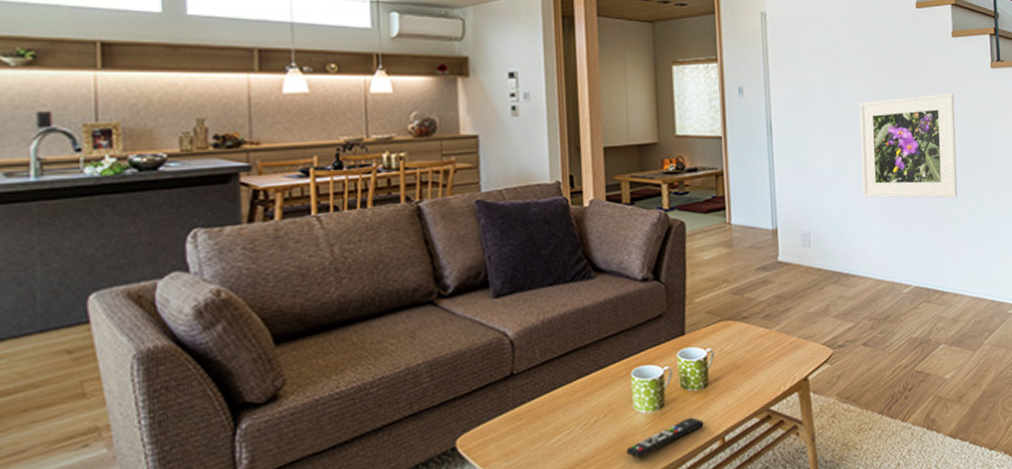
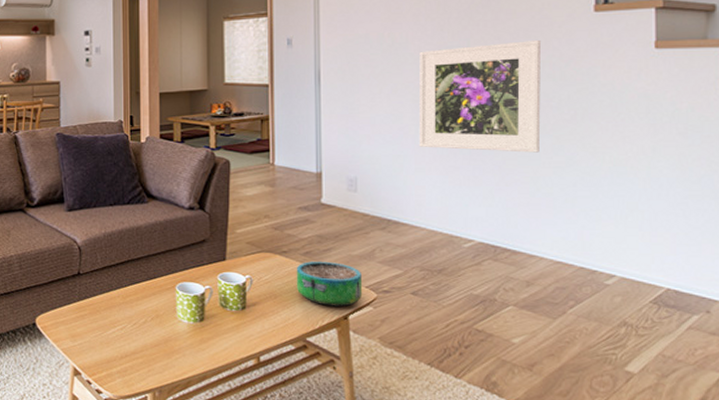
remote control: present [626,417,704,458] -> none [169,333,240,360]
decorative bowl: none [757,322,820,370] -> present [296,261,363,307]

